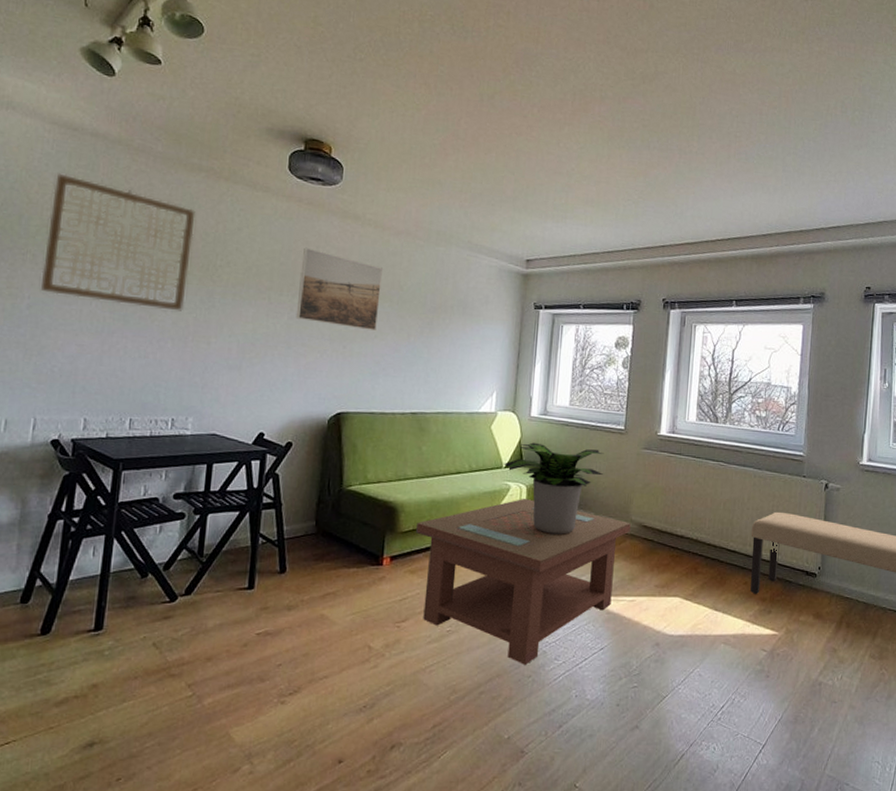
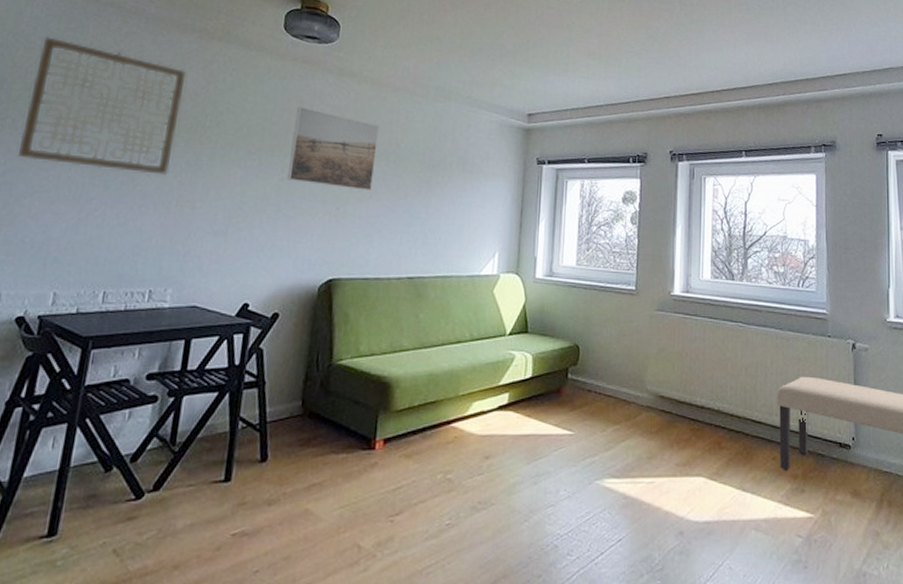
coffee table: present [416,498,631,665] -> none [412,368,646,562]
potted plant: present [503,442,604,535] -> none [507,306,615,408]

